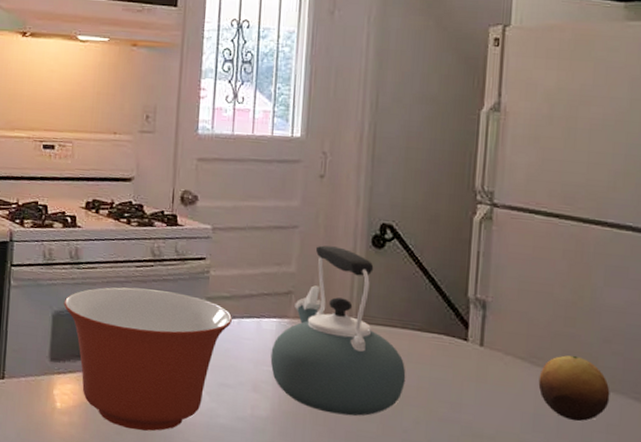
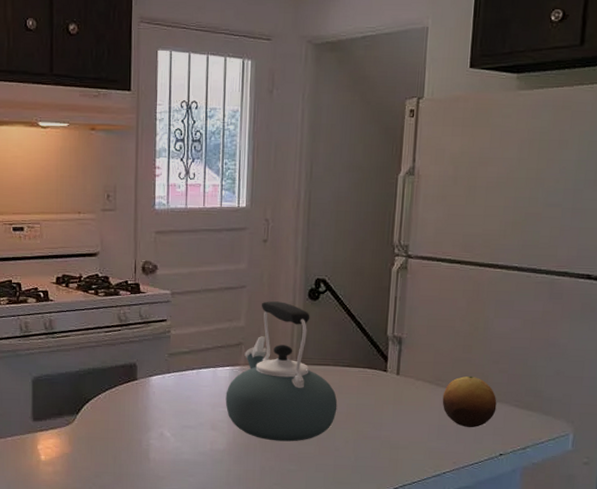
mixing bowl: present [63,287,233,431] -> none [42,350,192,472]

